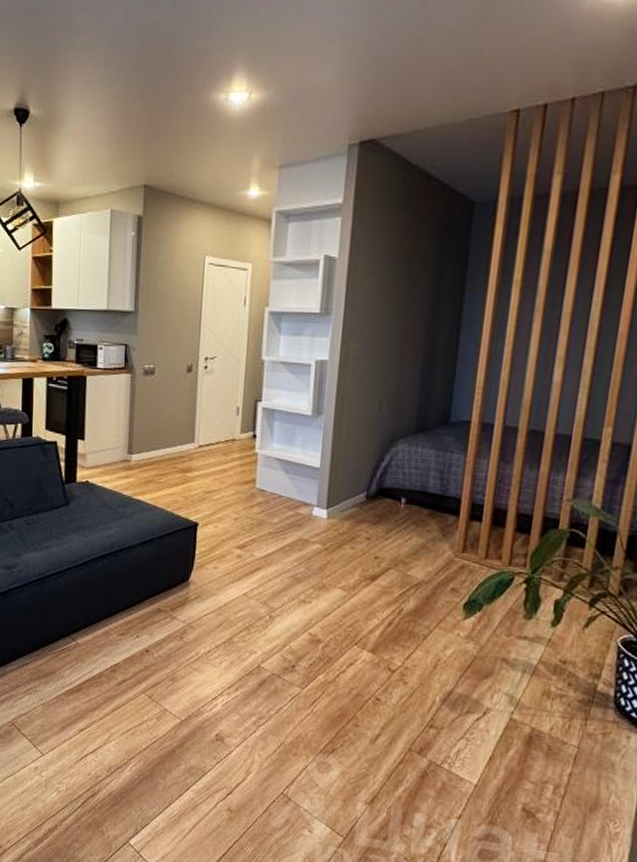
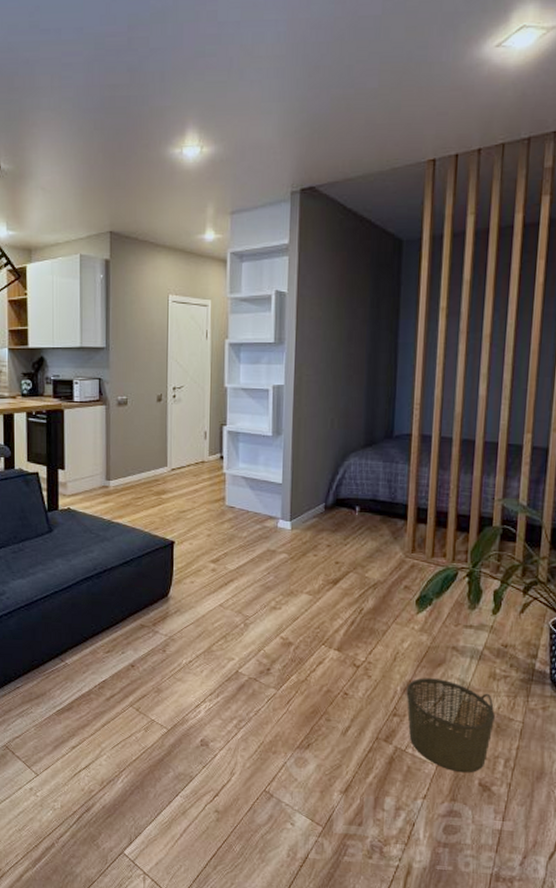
basket: none [445,689,547,797] -> present [406,678,495,773]

